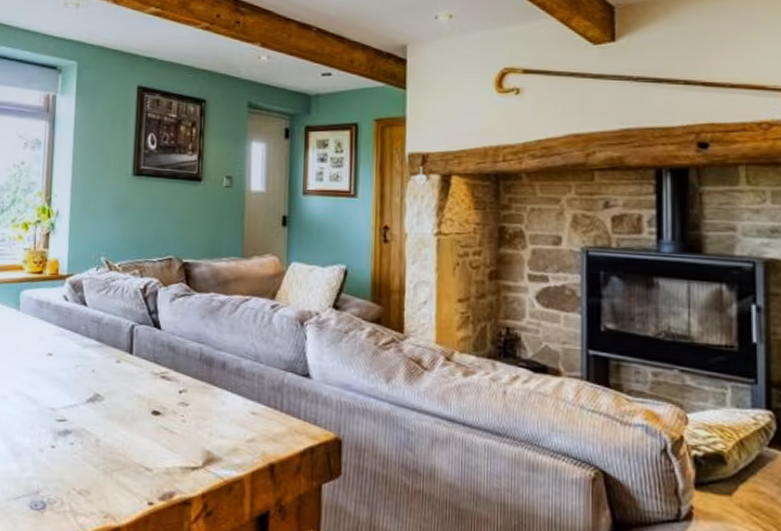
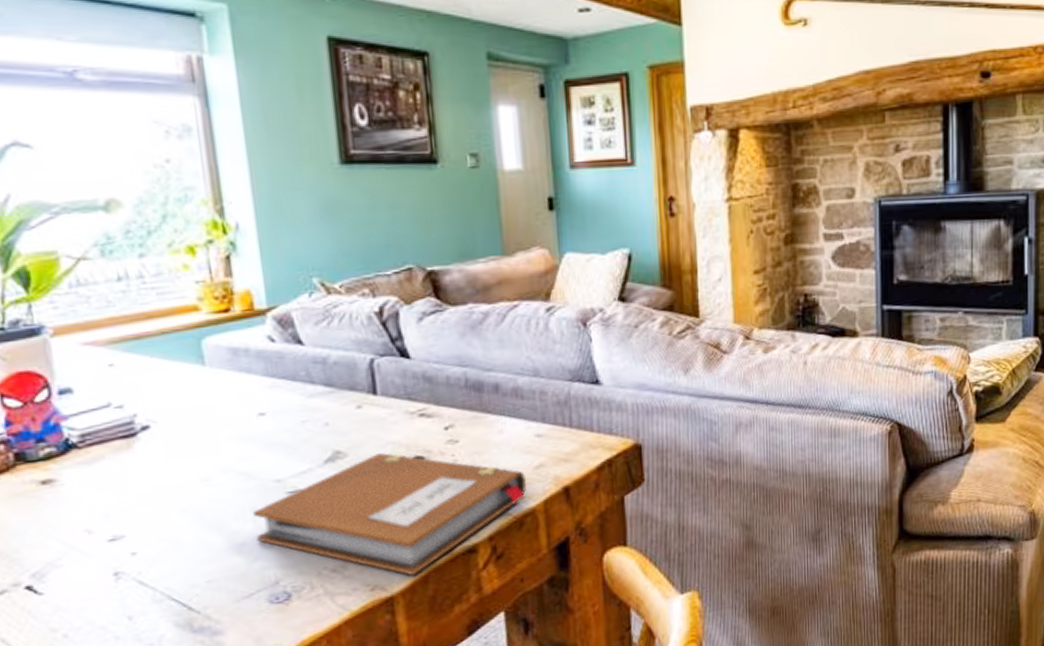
notebook: none [30,402,238,514] -> present [253,453,526,576]

